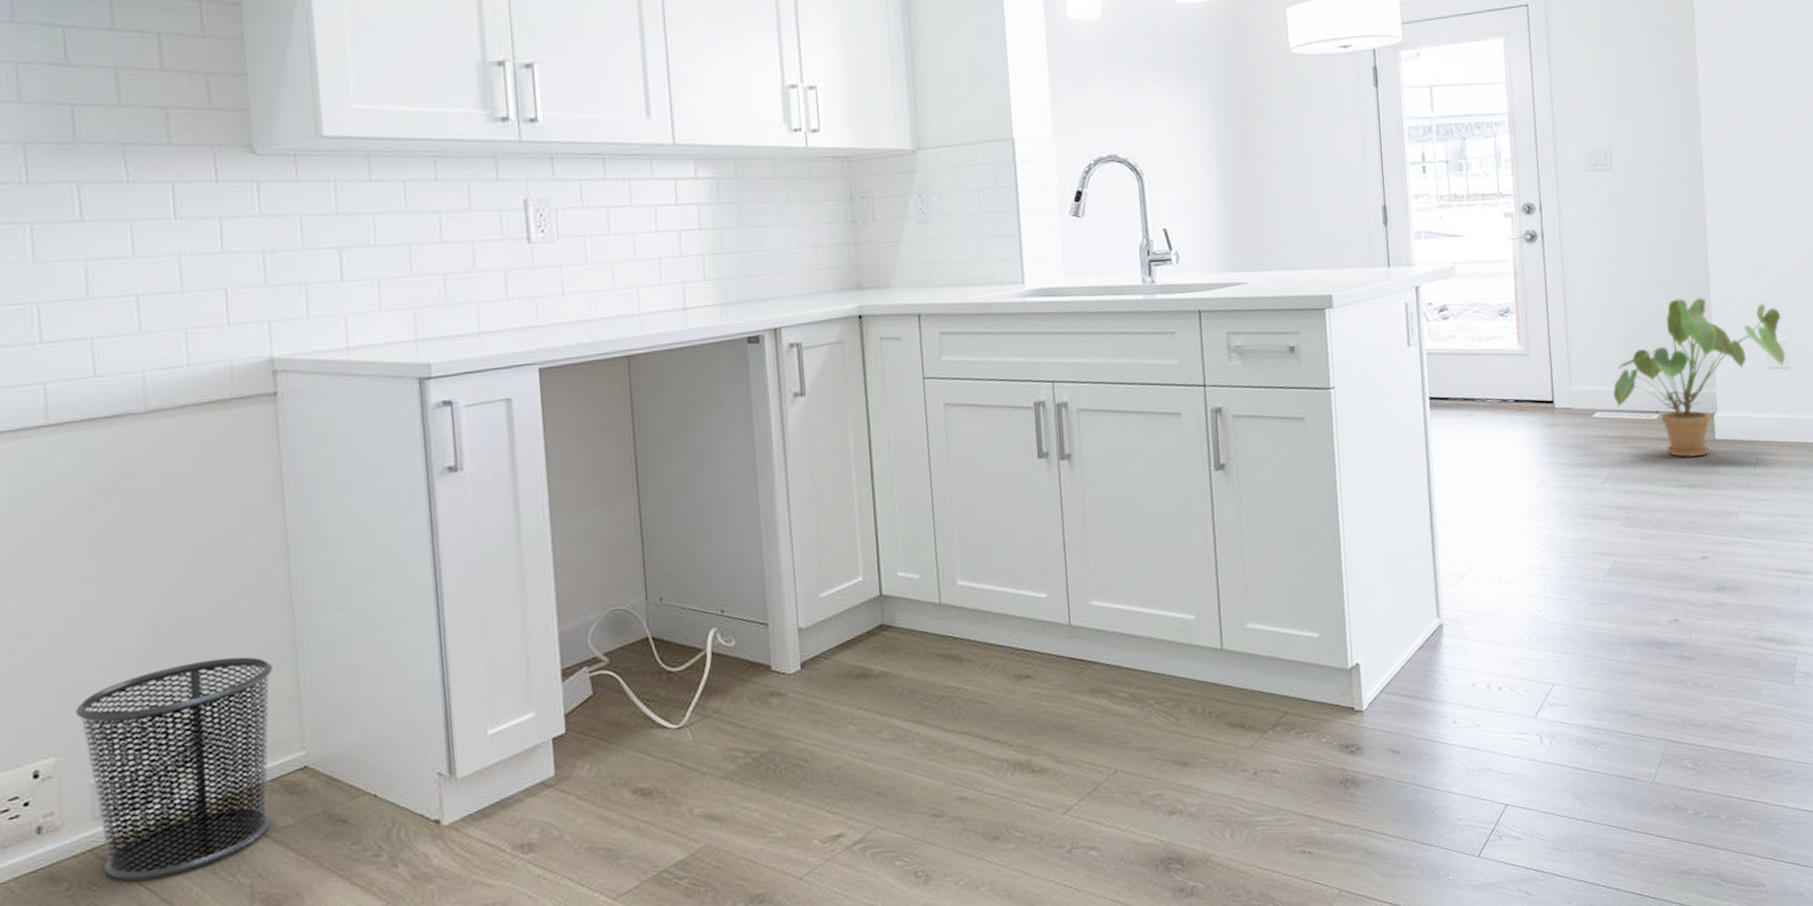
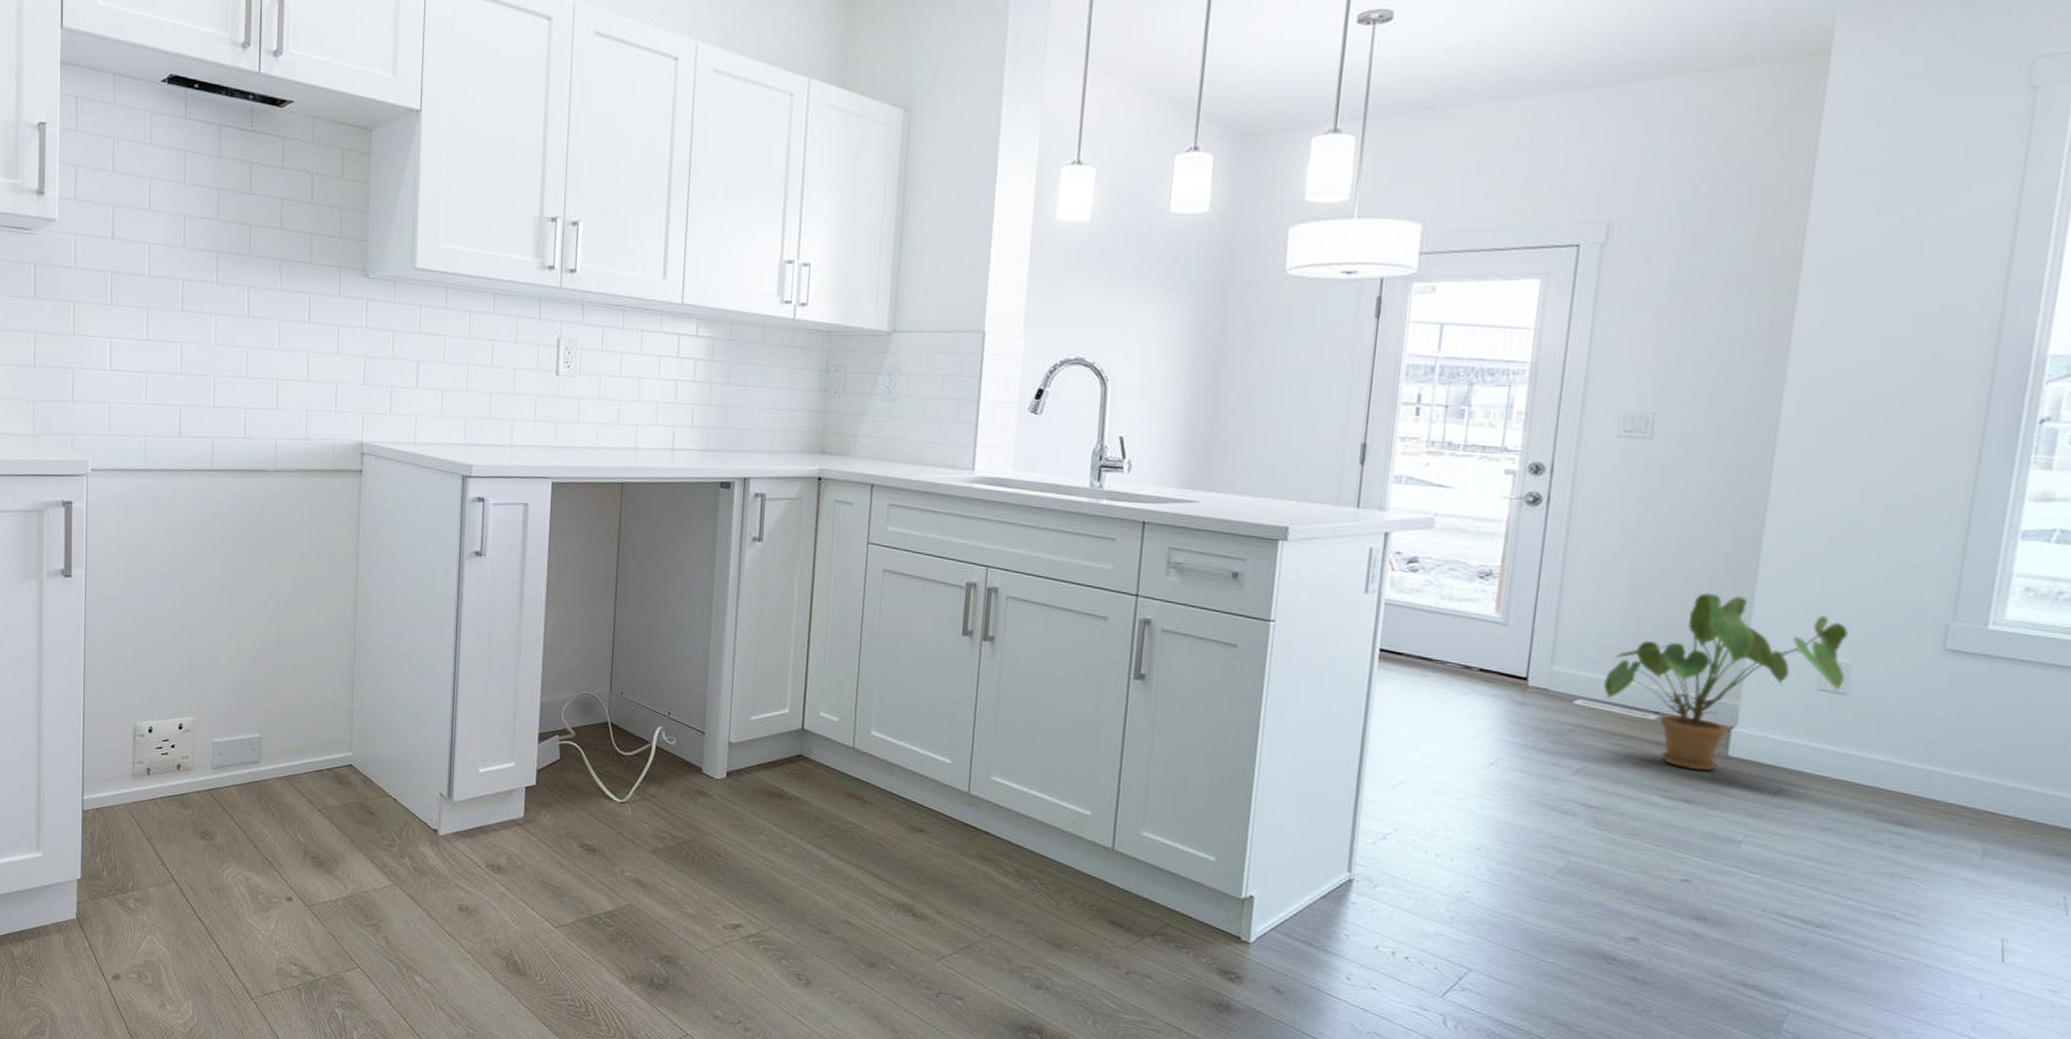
trash can: present [76,656,273,881] -> none [209,667,337,823]

